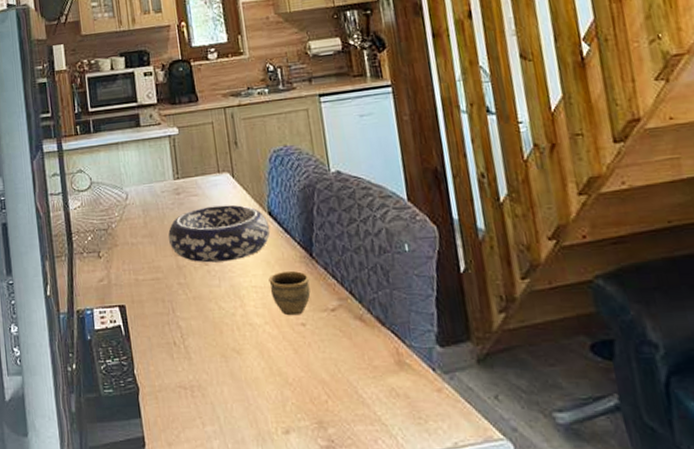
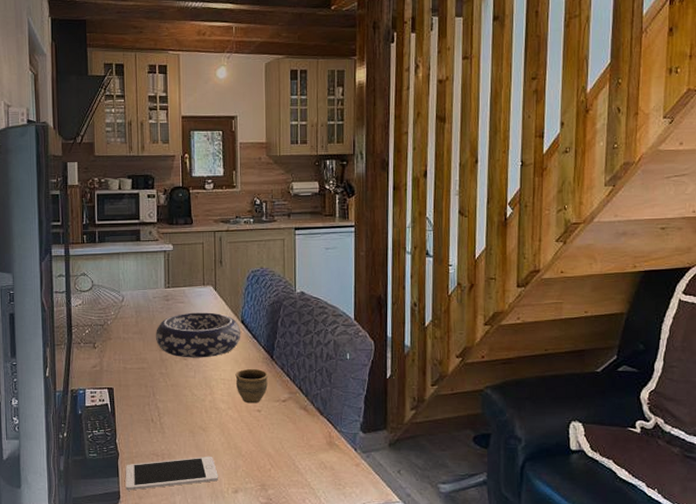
cell phone: none [148,386,263,435] -> present [125,456,218,491]

